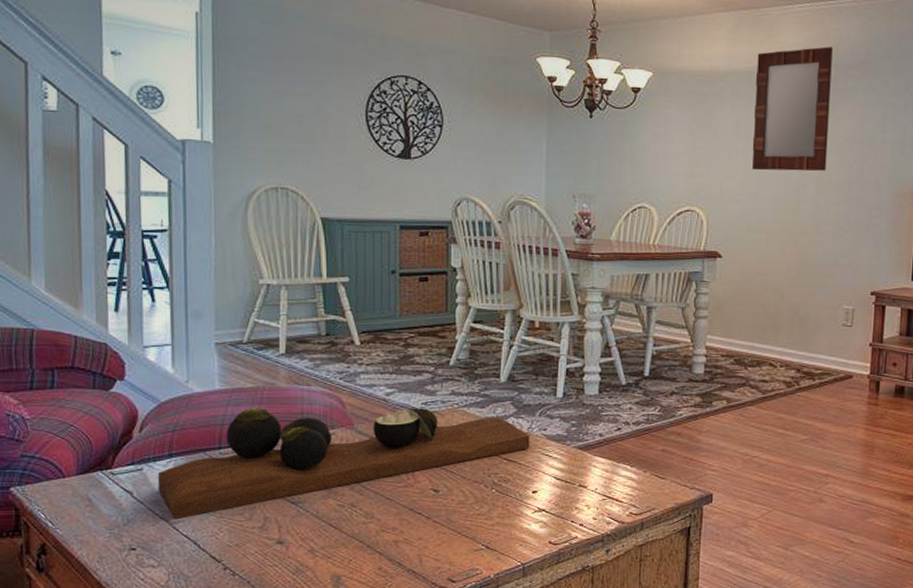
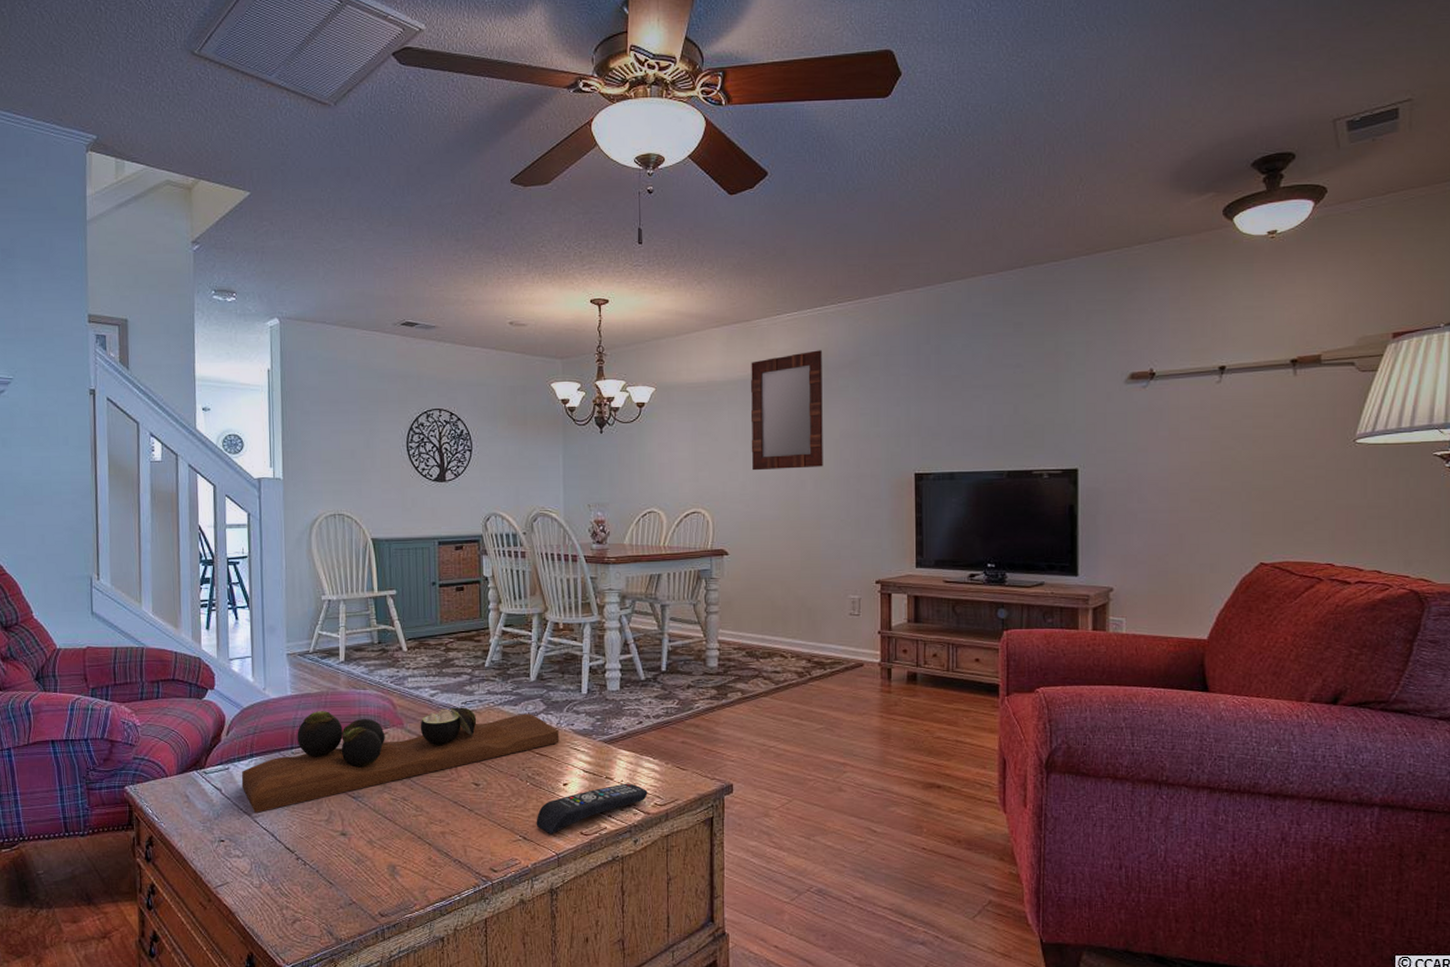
remote control: none [501,491,623,544] -> present [536,783,648,834]

